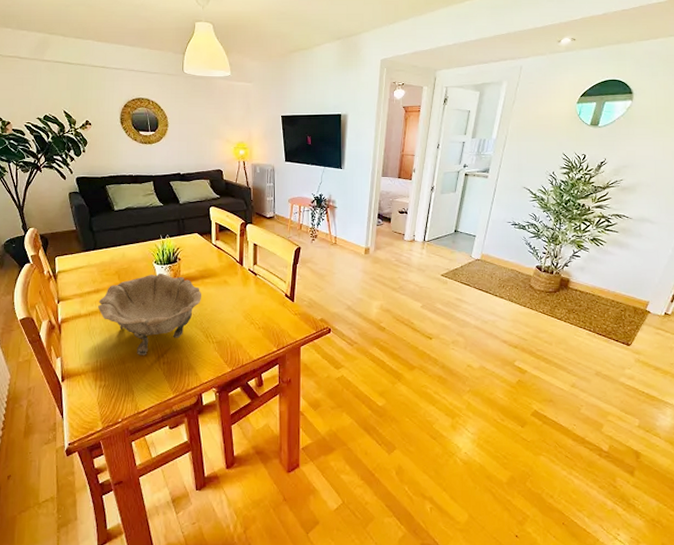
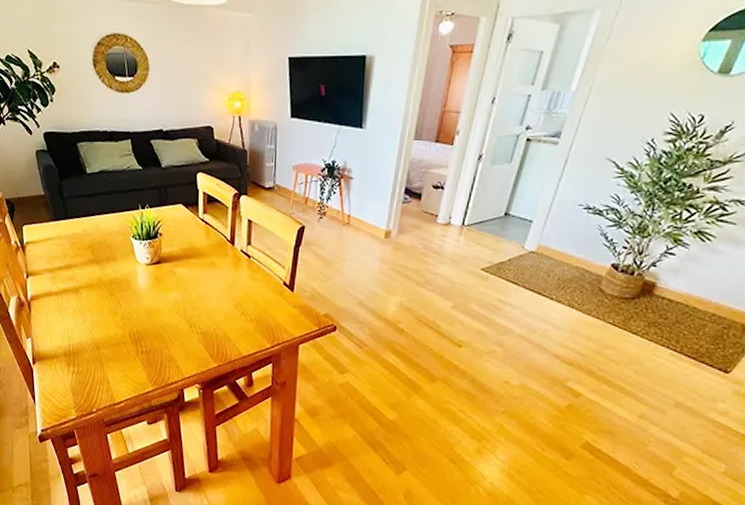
decorative bowl: present [98,274,202,355] -> none [70,250,186,342]

